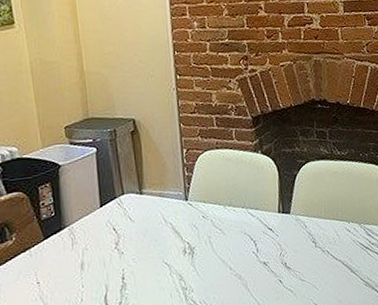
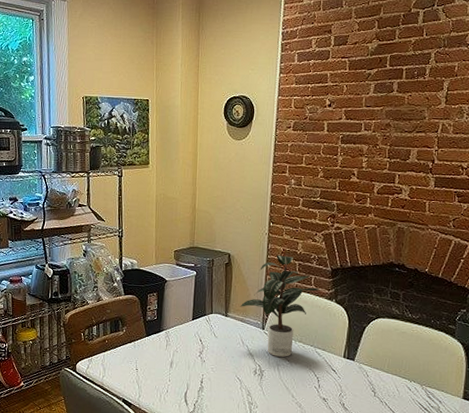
potted plant: none [155,111,244,228] -> present [240,255,321,357]

